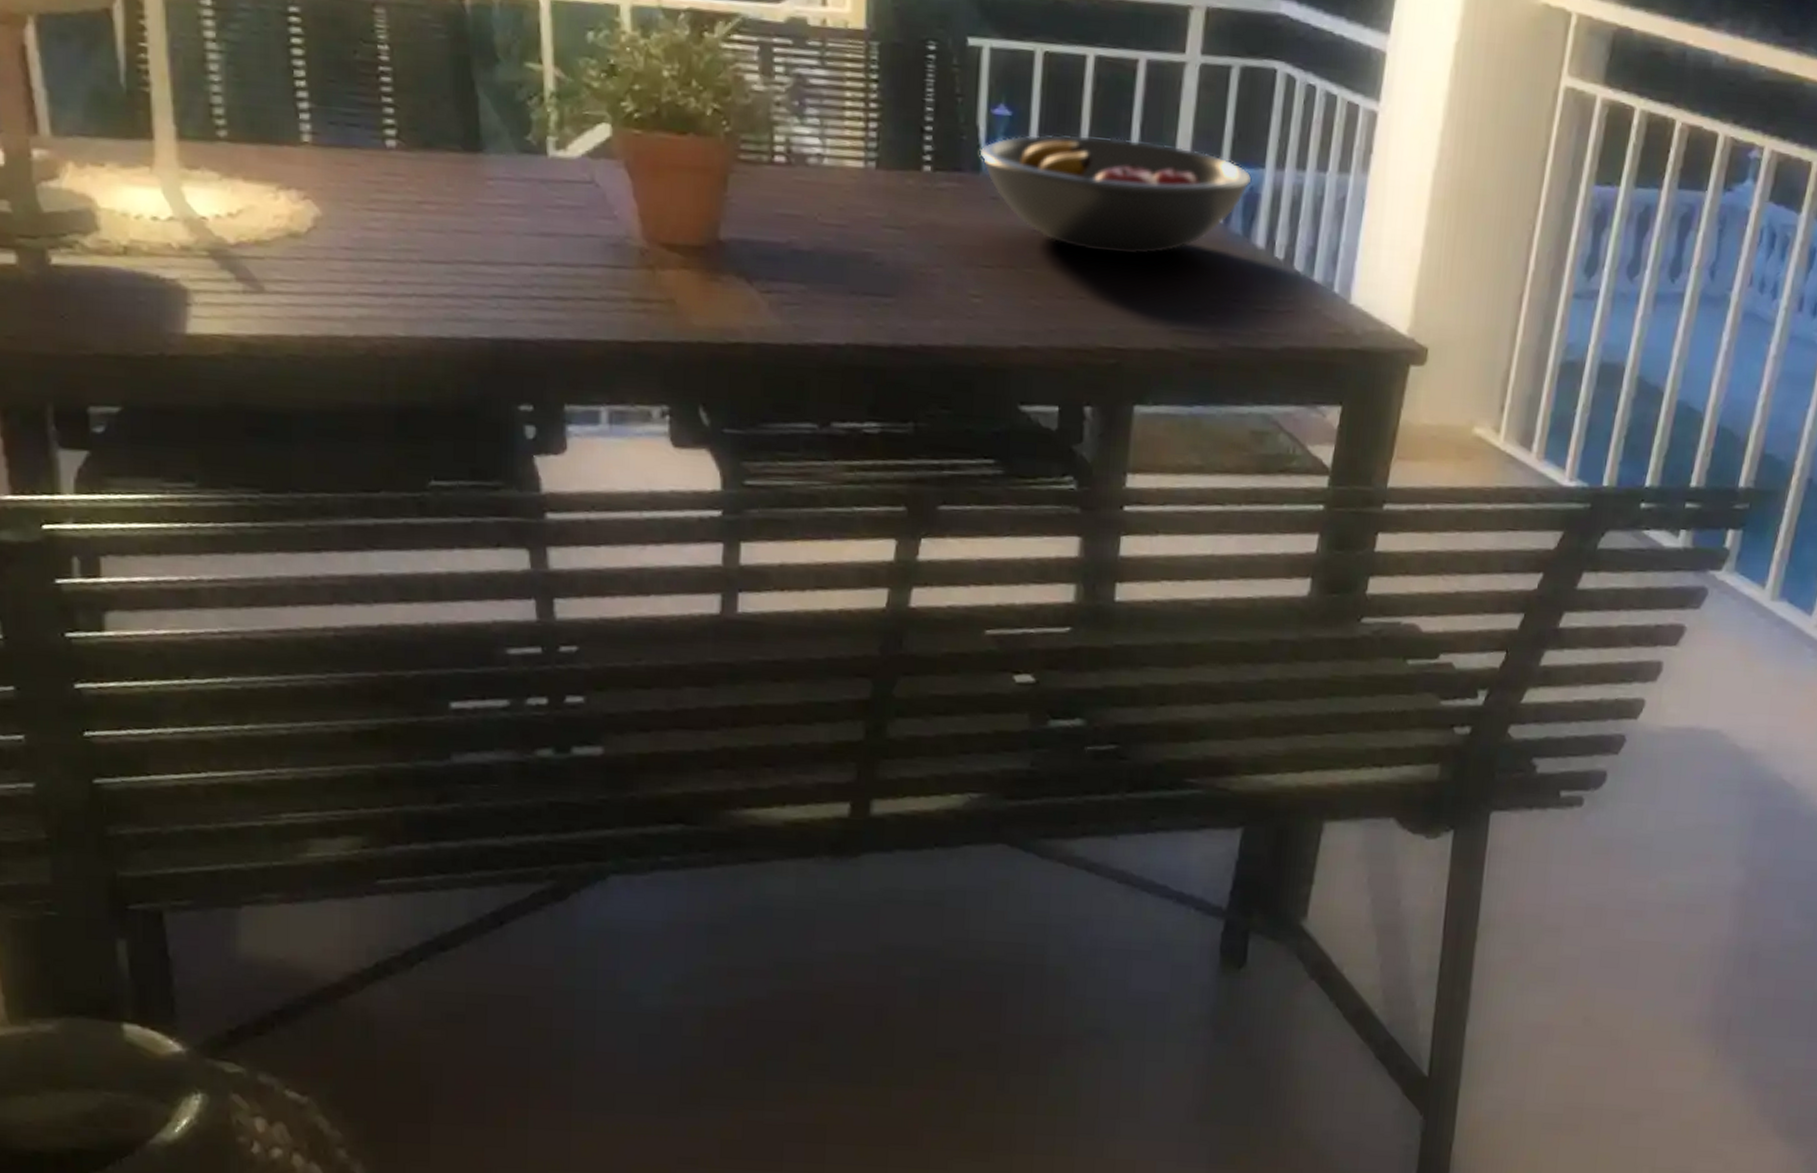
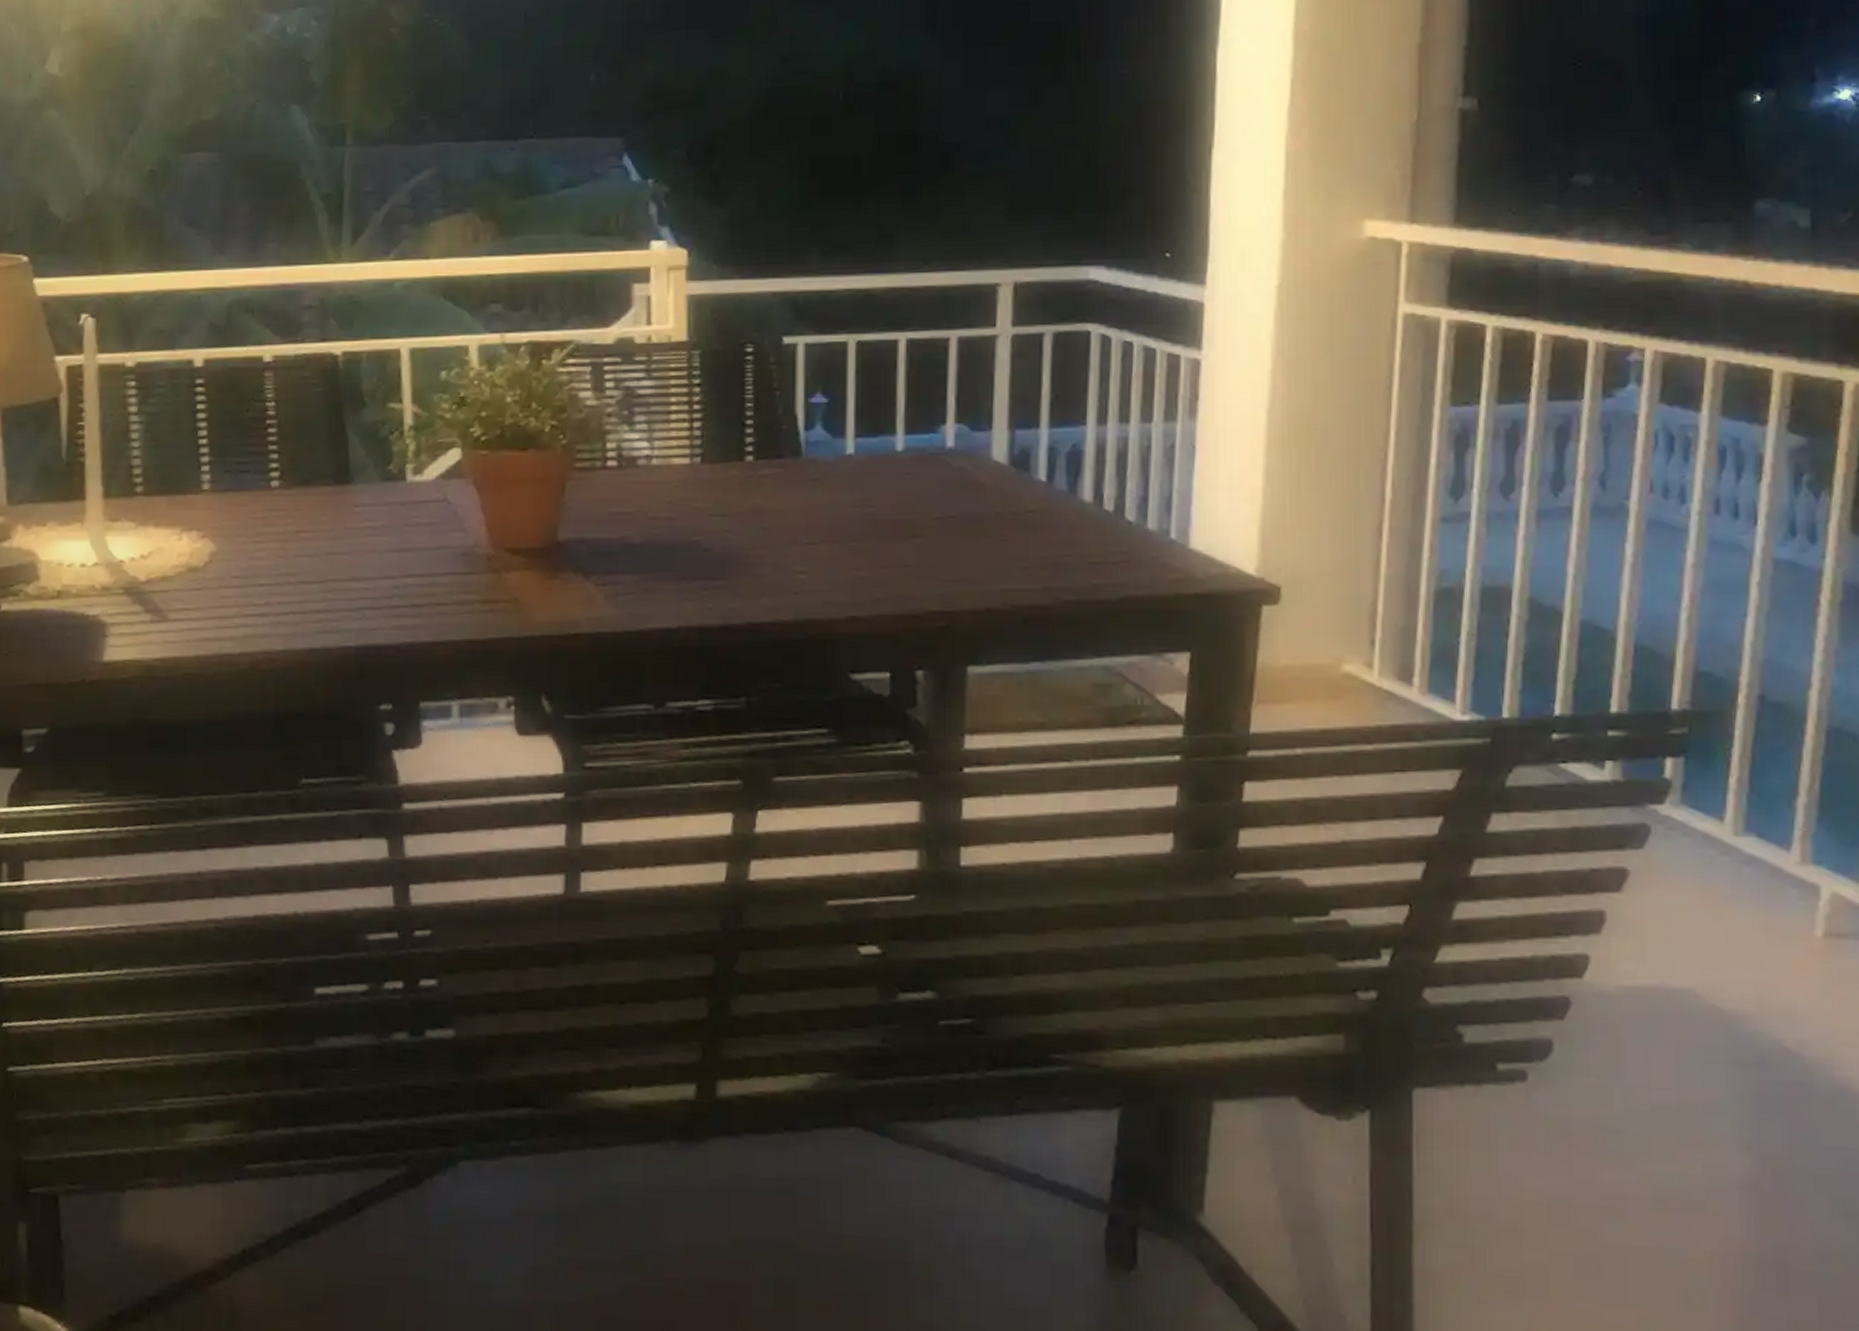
fruit bowl: present [979,134,1252,255] -> none [799,412,1074,520]

